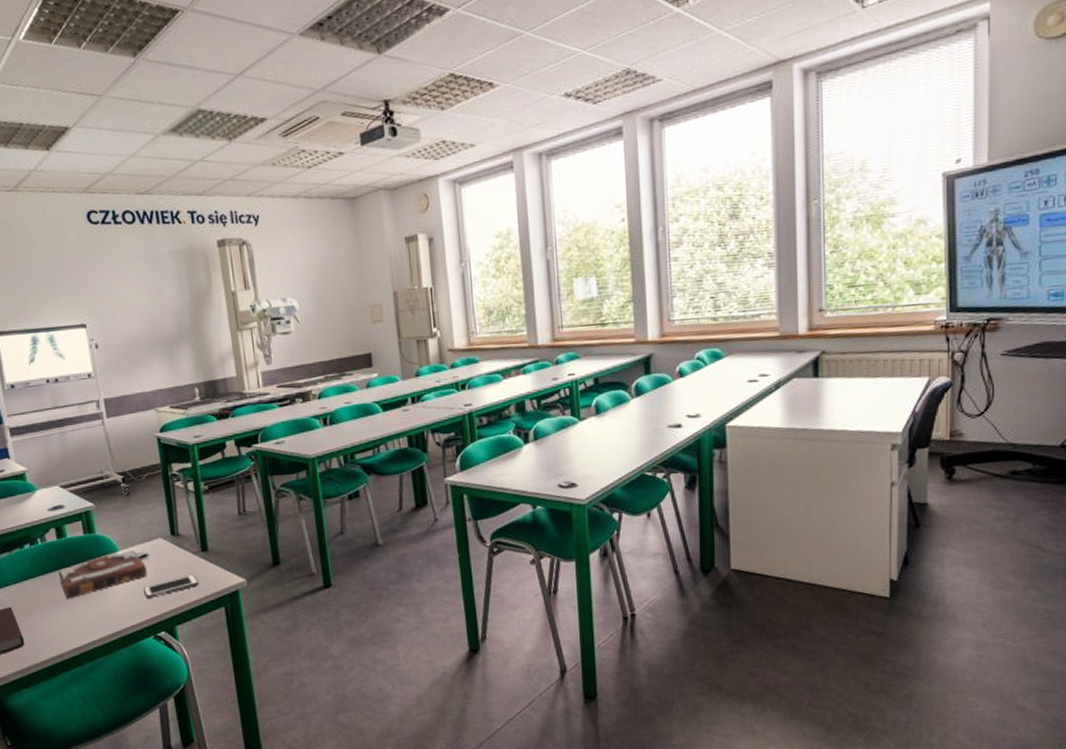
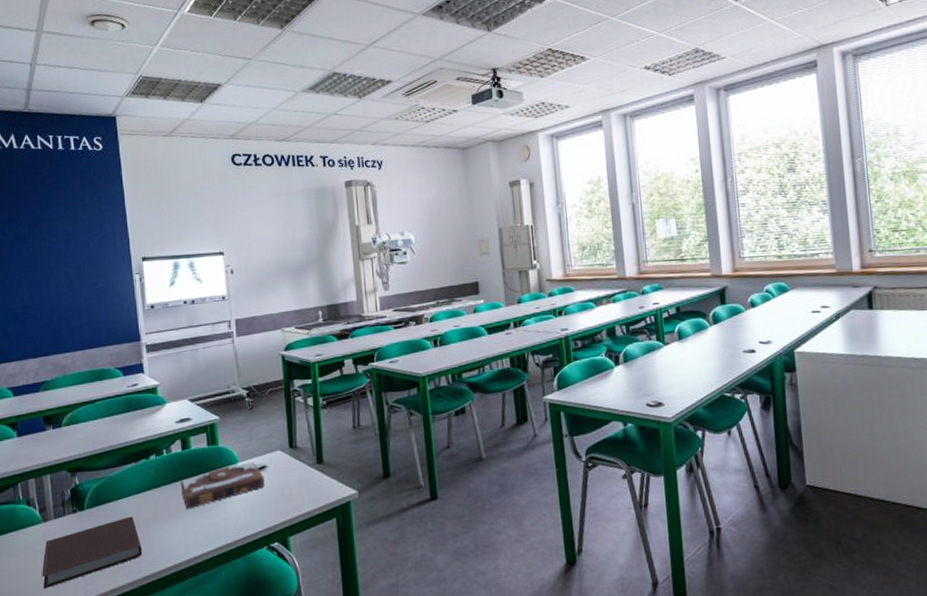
cell phone: present [142,574,199,598] -> none [259,485,313,509]

